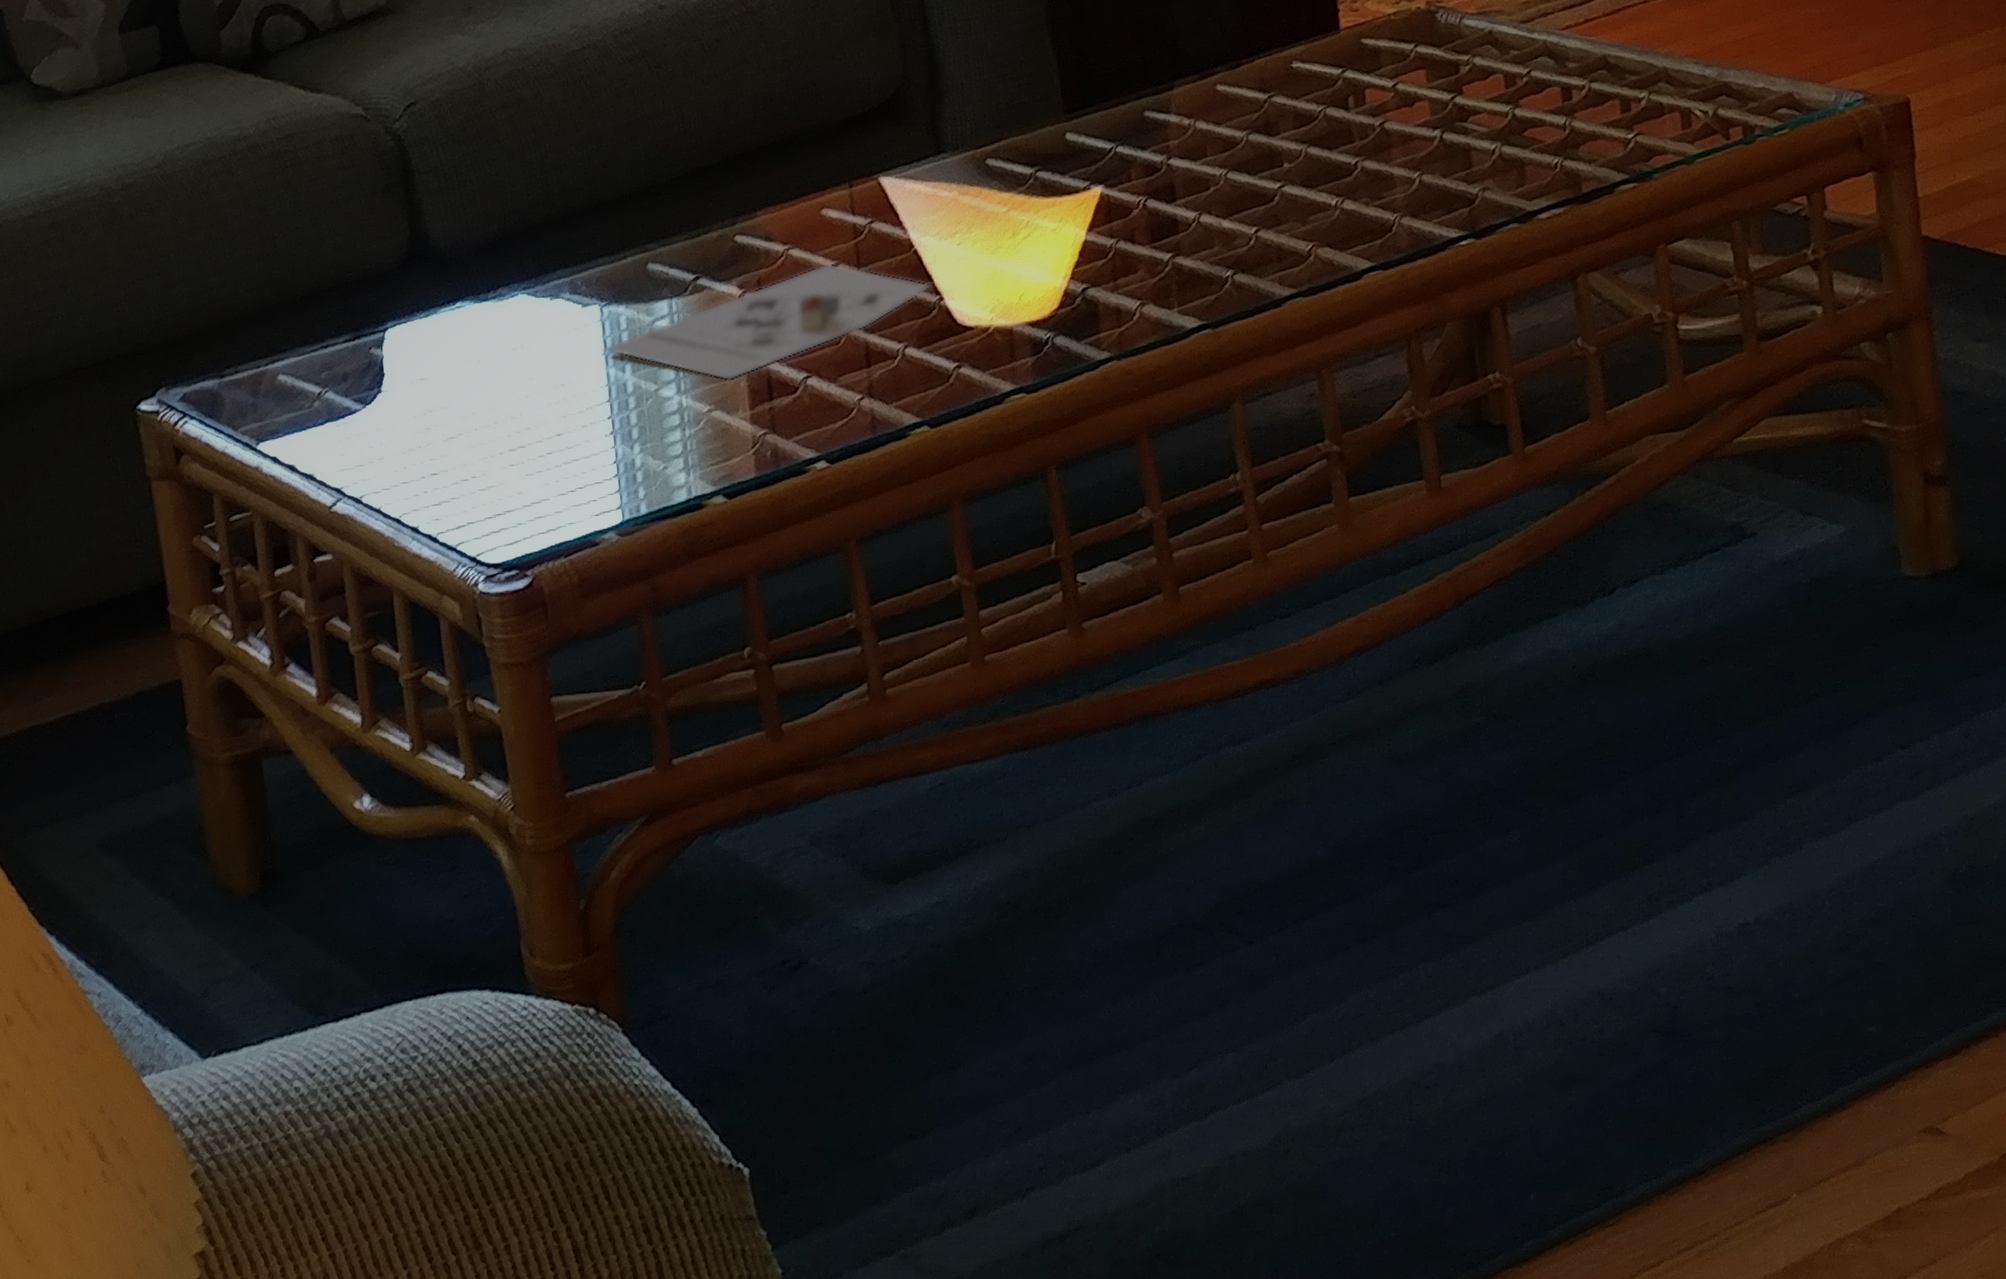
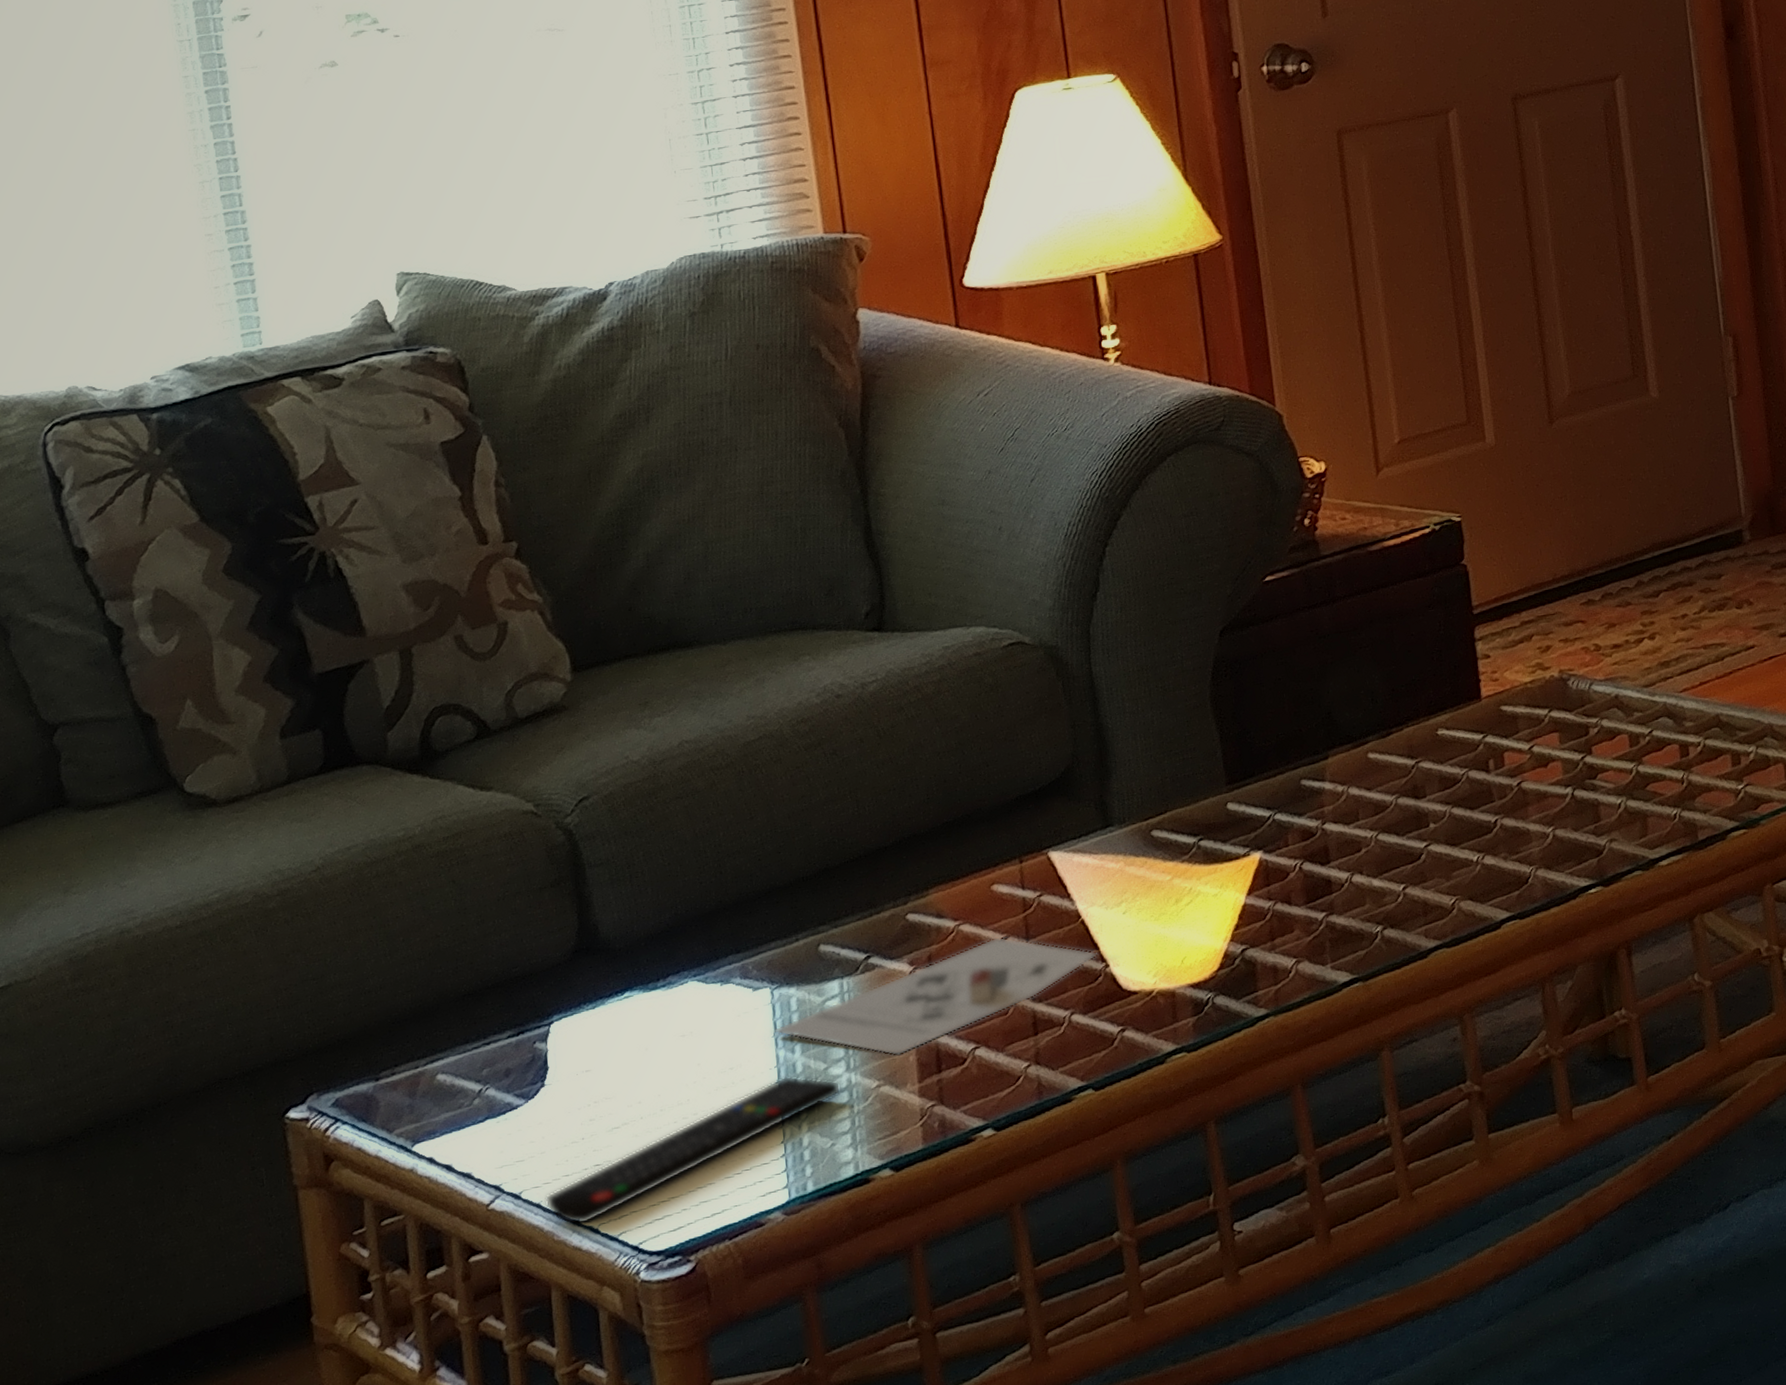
remote control: none [384,395,672,533] -> present [545,1075,841,1225]

